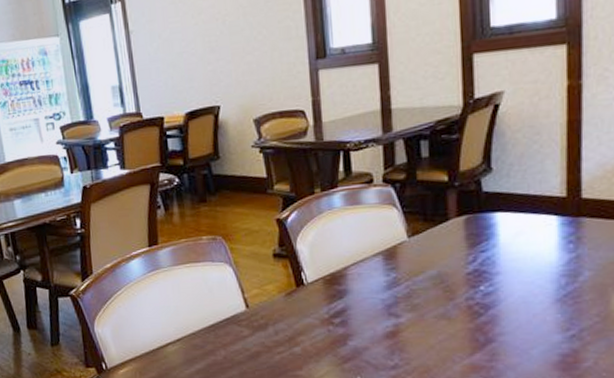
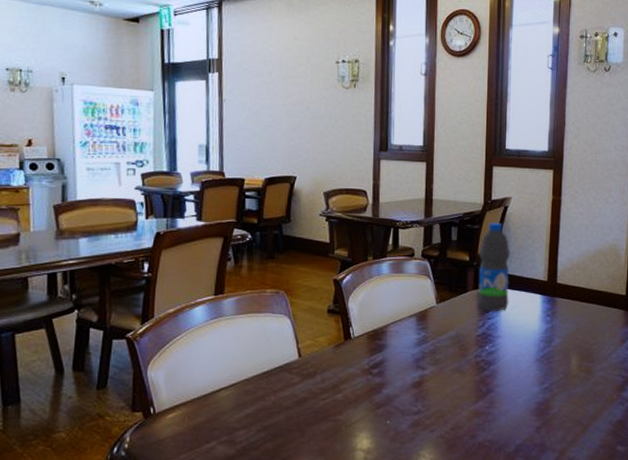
water bottle: none [460,128,510,242] -> present [477,223,511,311]

